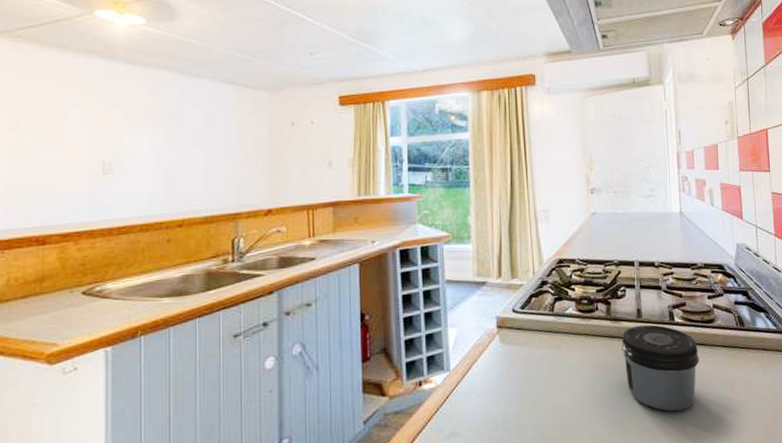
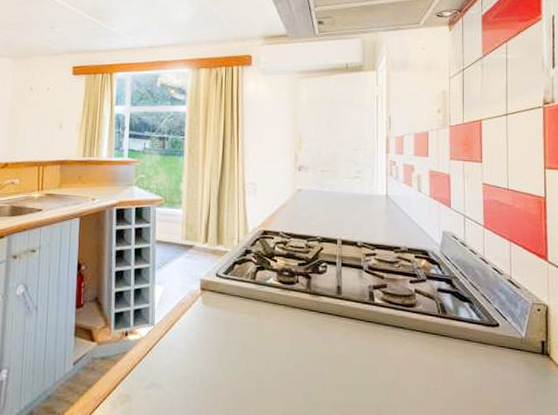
jar: present [621,324,699,411] -> none [319,302,397,390]

